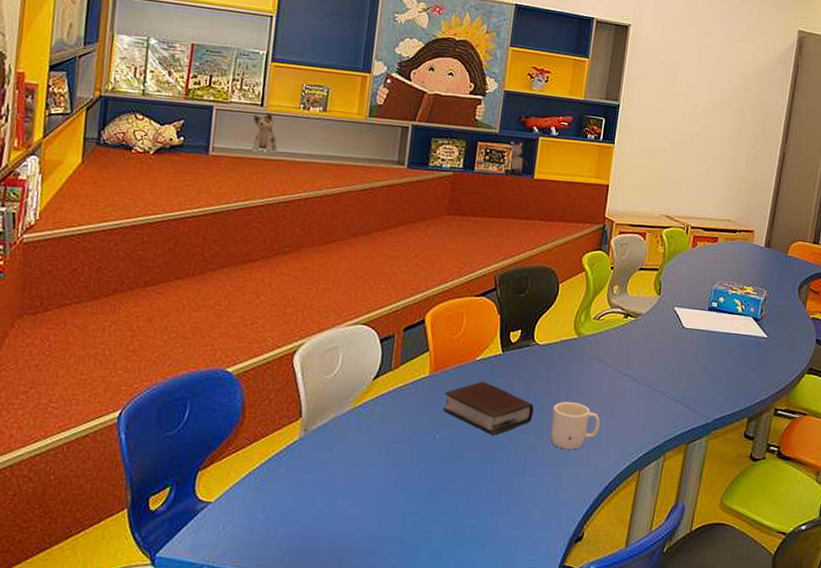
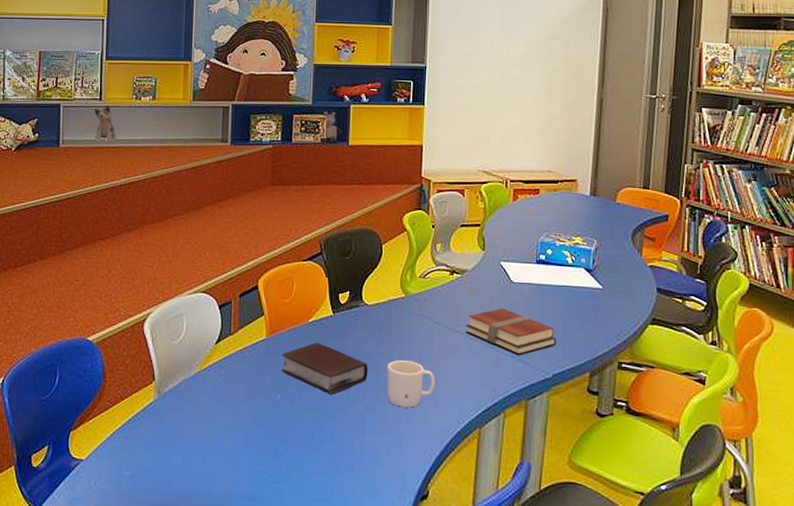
books: none [634,353,720,401] -> present [465,308,556,356]

